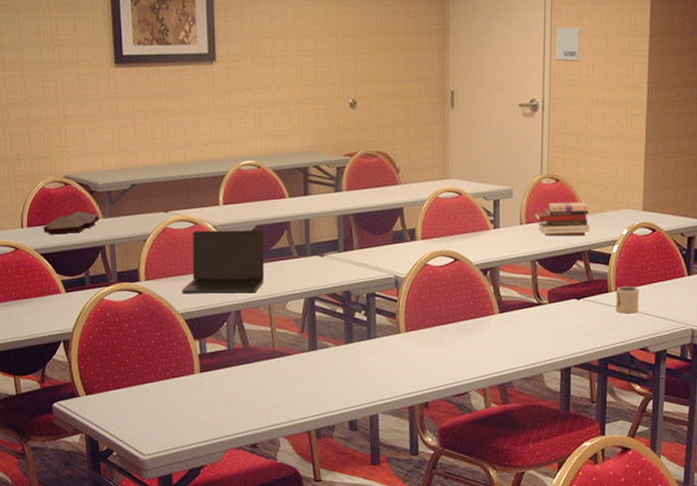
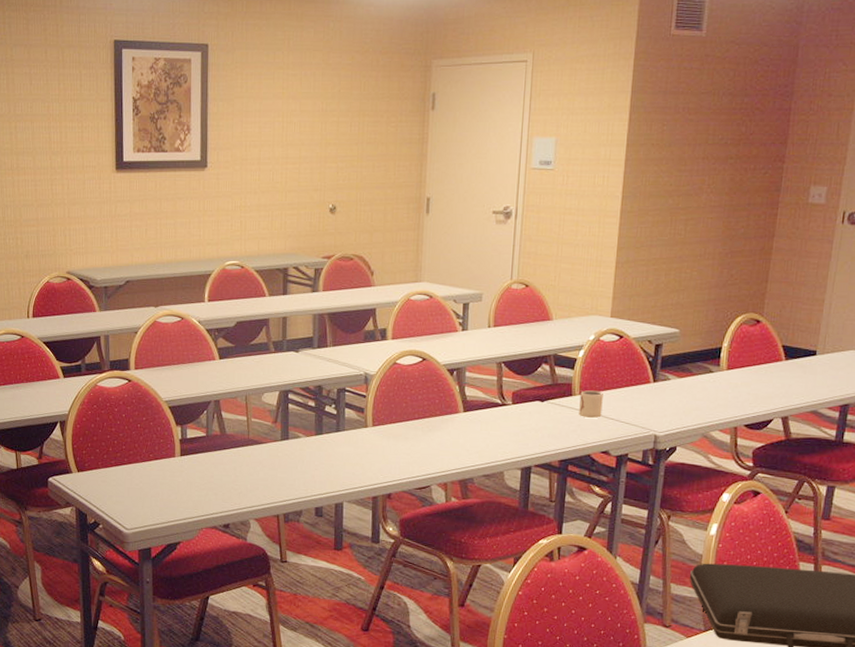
papers: present [42,210,100,234] -> none [46,303,97,325]
laptop: present [181,230,265,294] -> none [167,325,245,385]
books: present [534,202,590,235] -> none [502,307,557,340]

